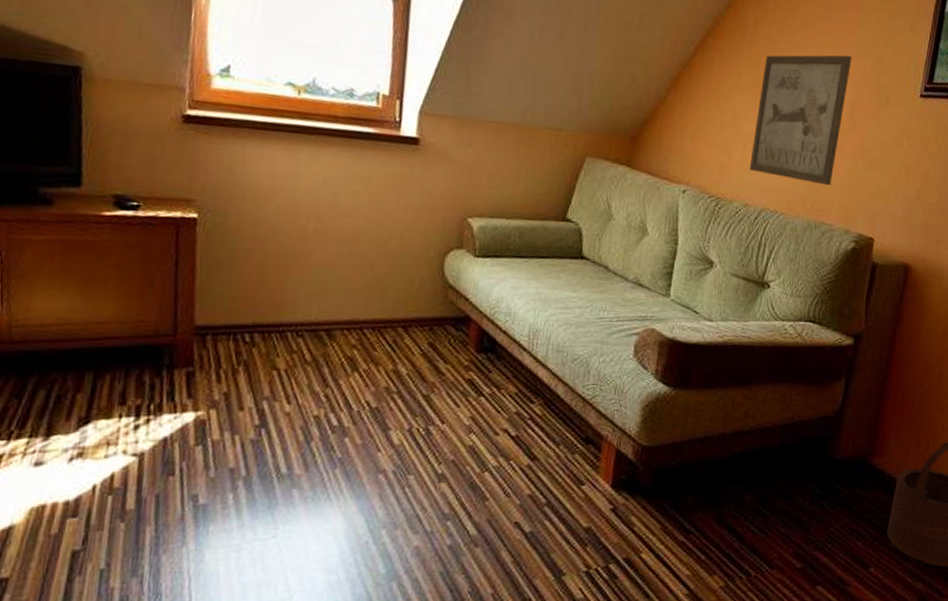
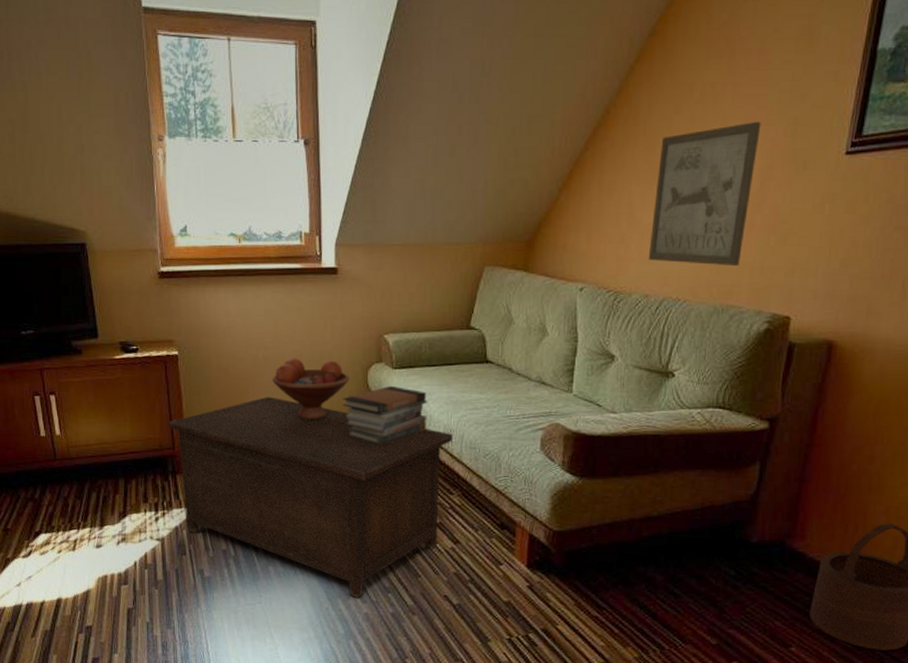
cabinet: none [171,278,539,527] -> present [169,396,453,598]
fruit bowl: none [323,235,422,310] -> present [272,358,349,420]
book stack: none [411,275,513,342] -> present [343,385,428,444]

